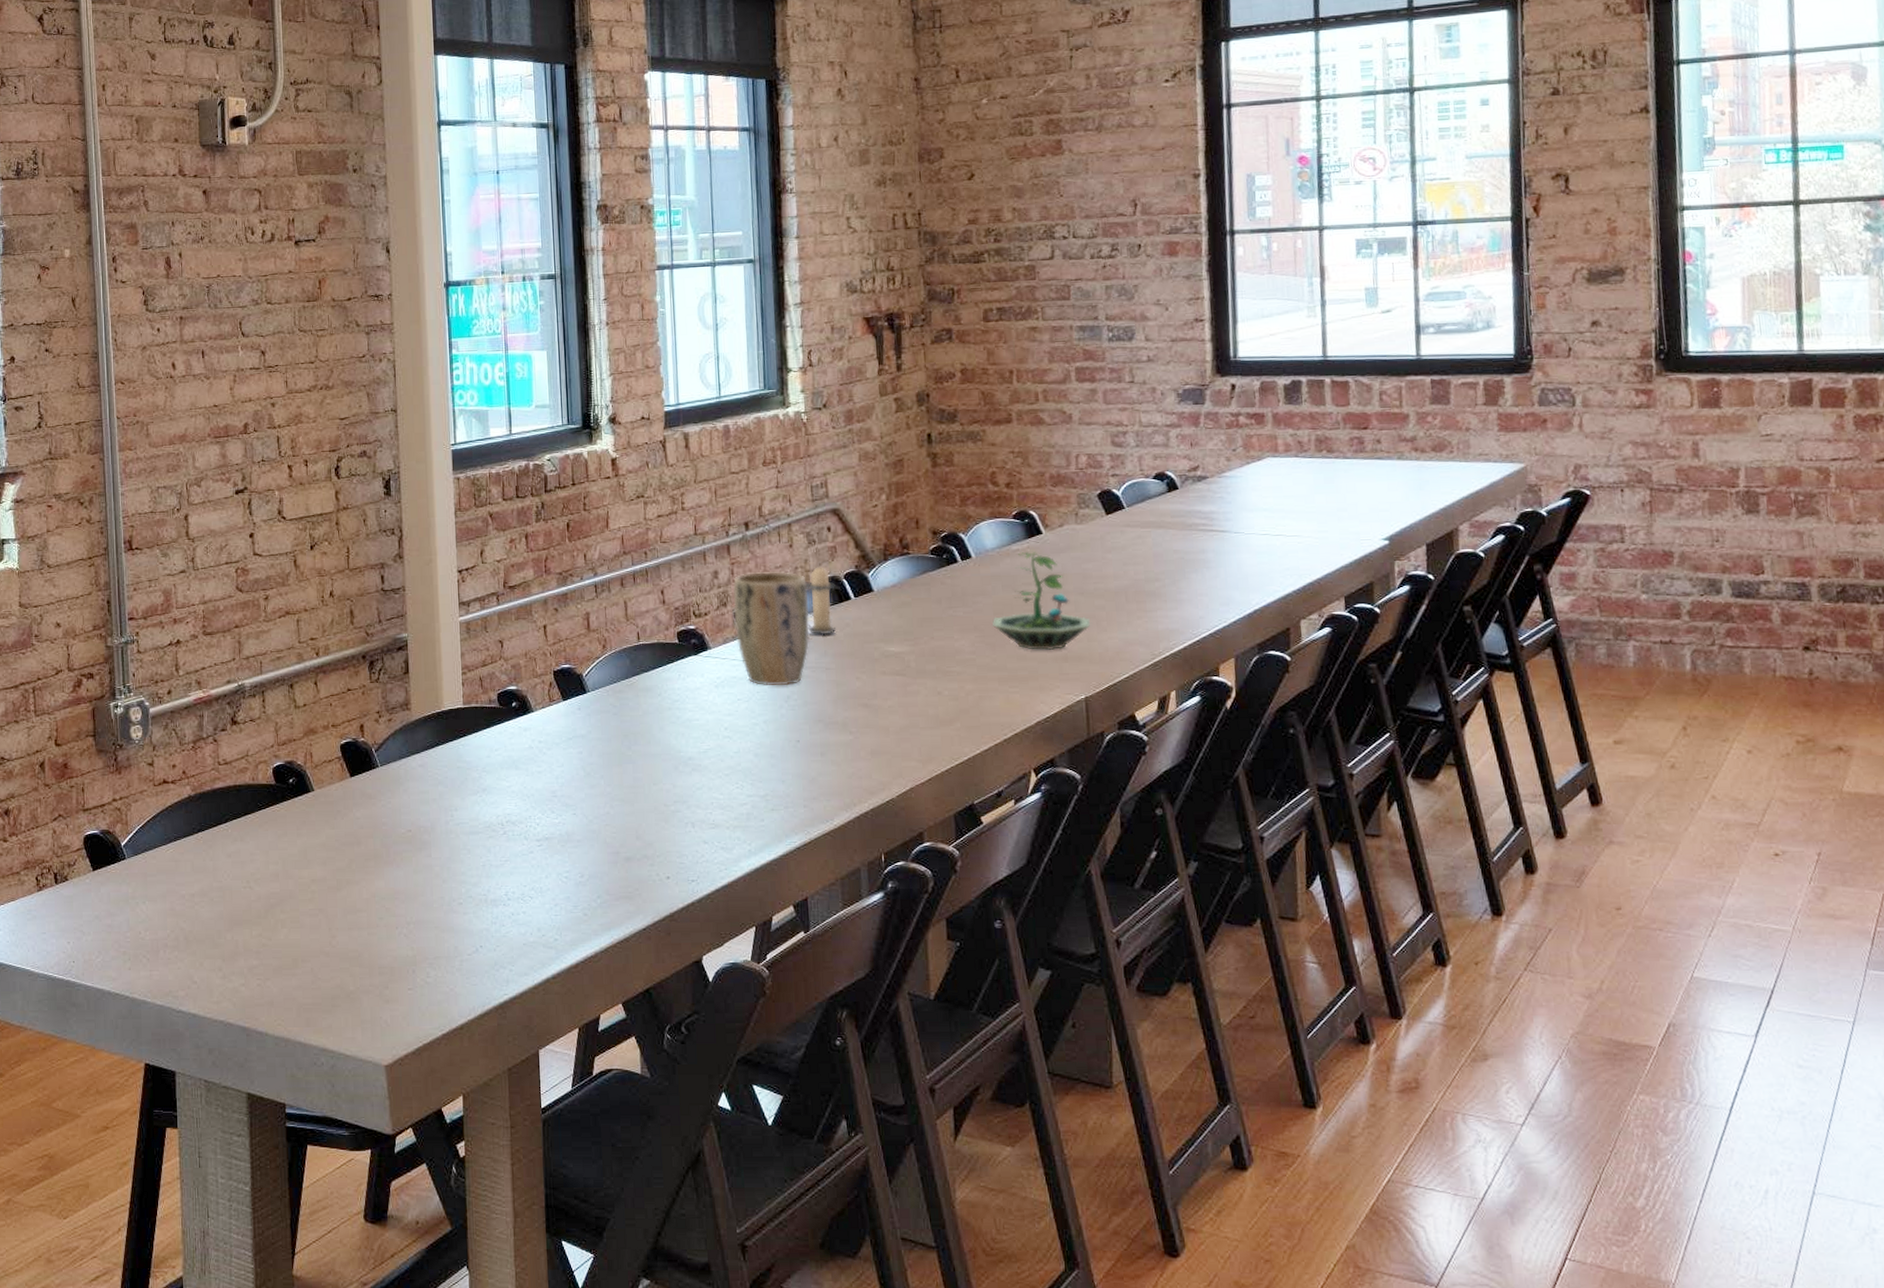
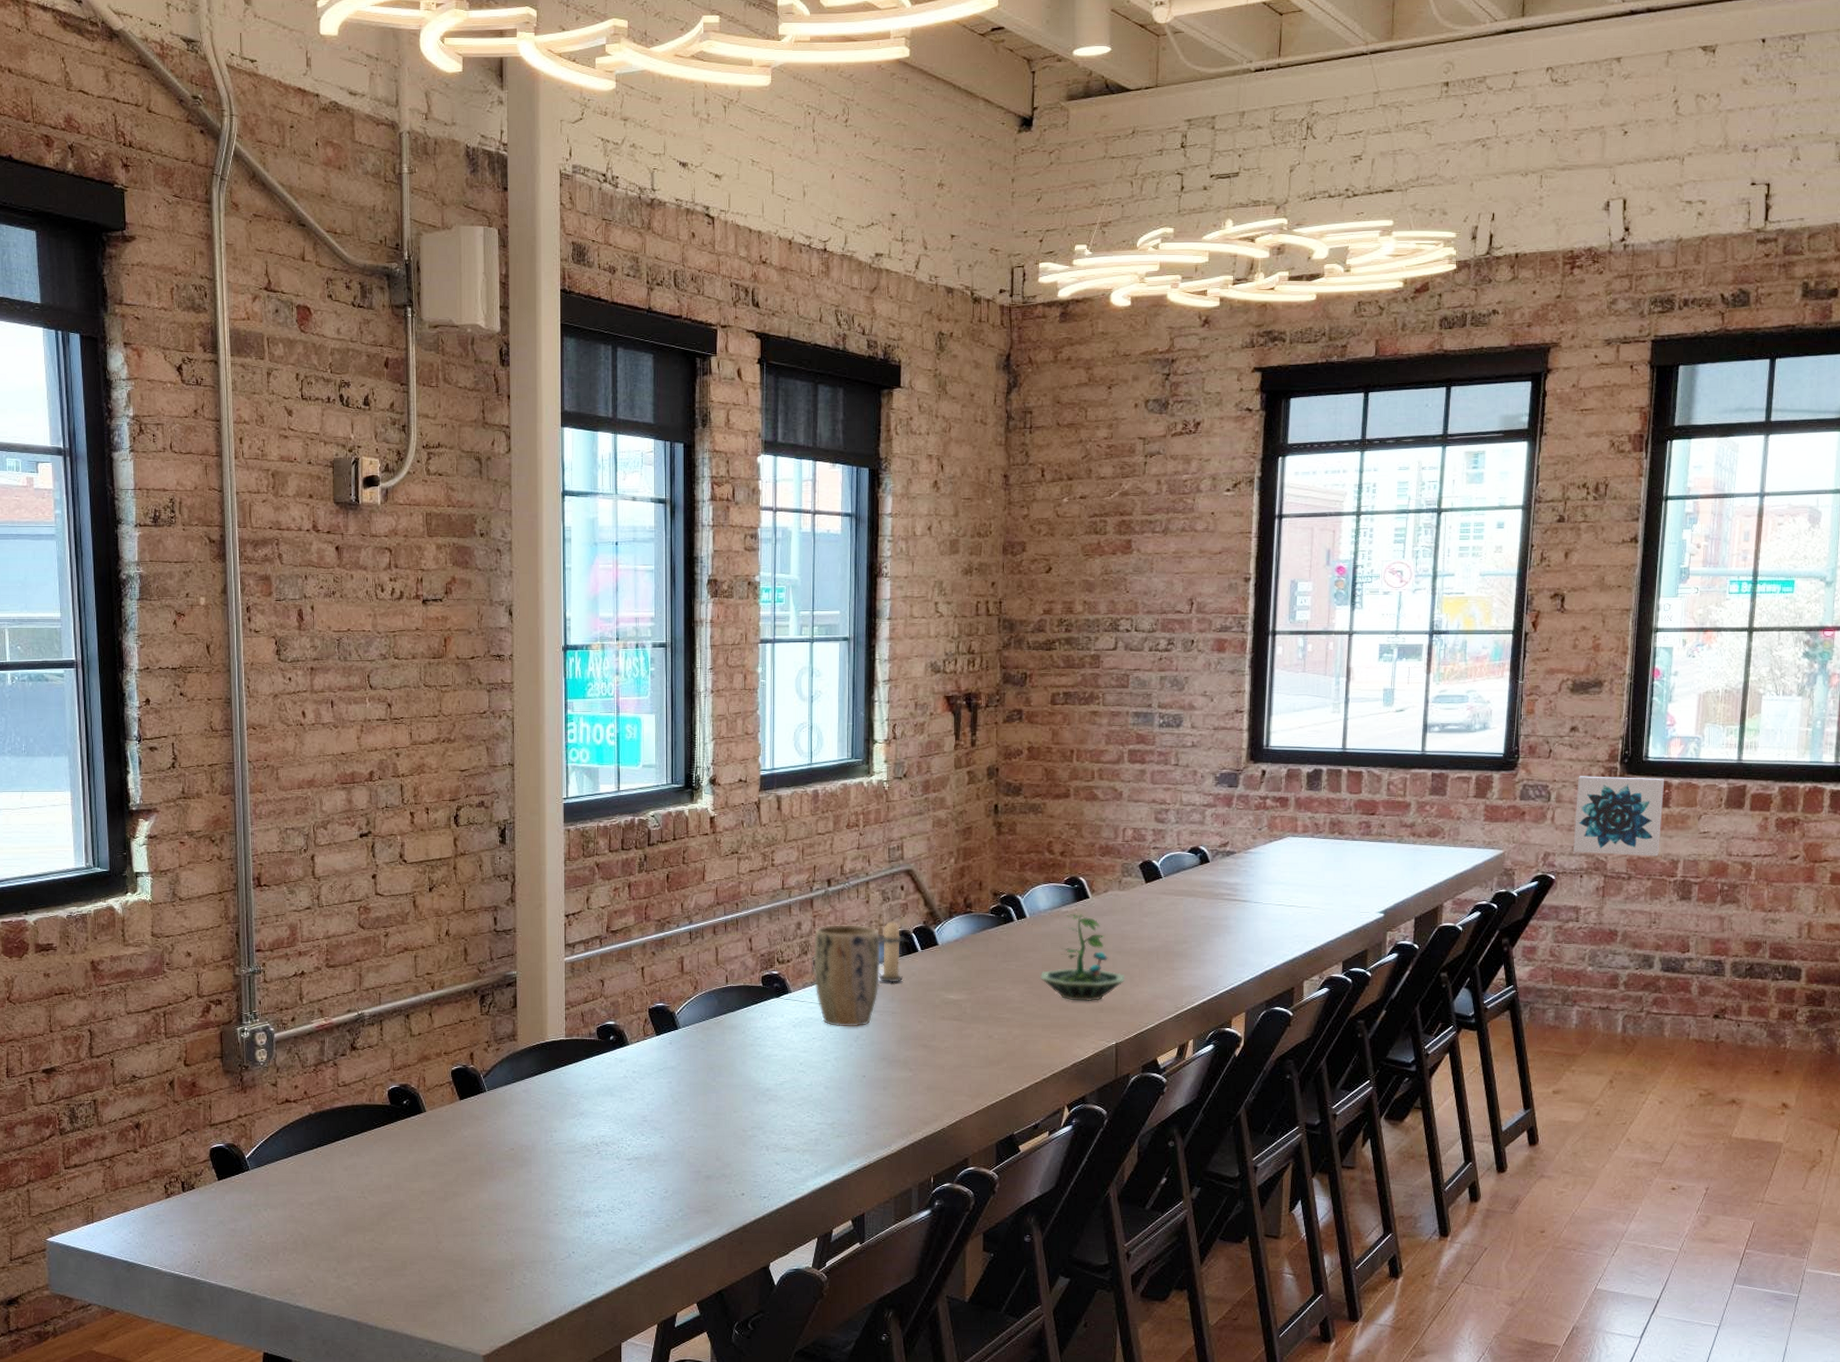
wall art: none [1606,375,1714,465] -> present [1573,776,1665,856]

